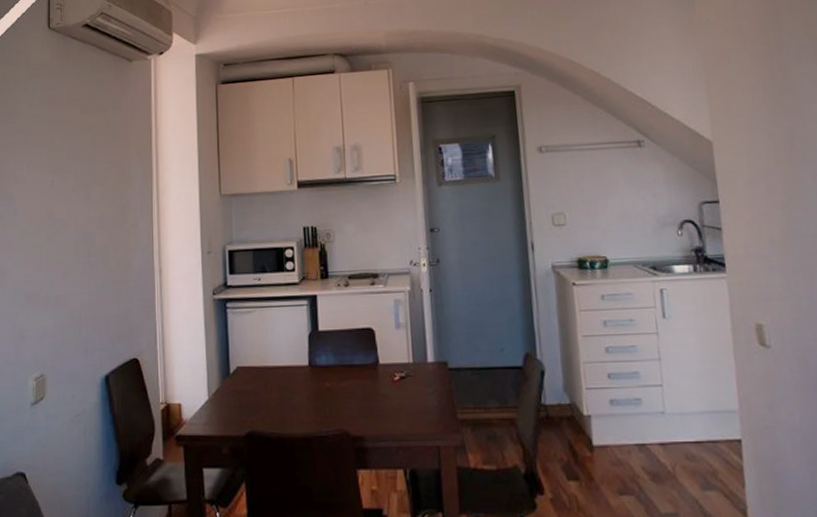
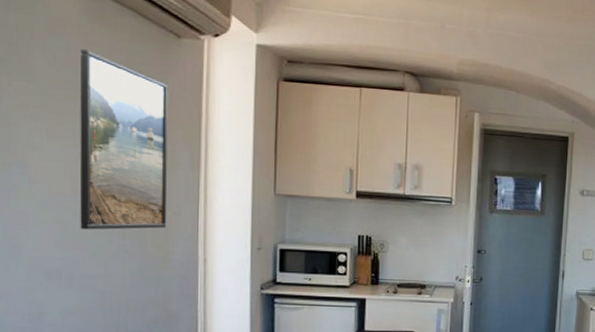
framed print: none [52,85,126,251] -> present [79,48,168,230]

